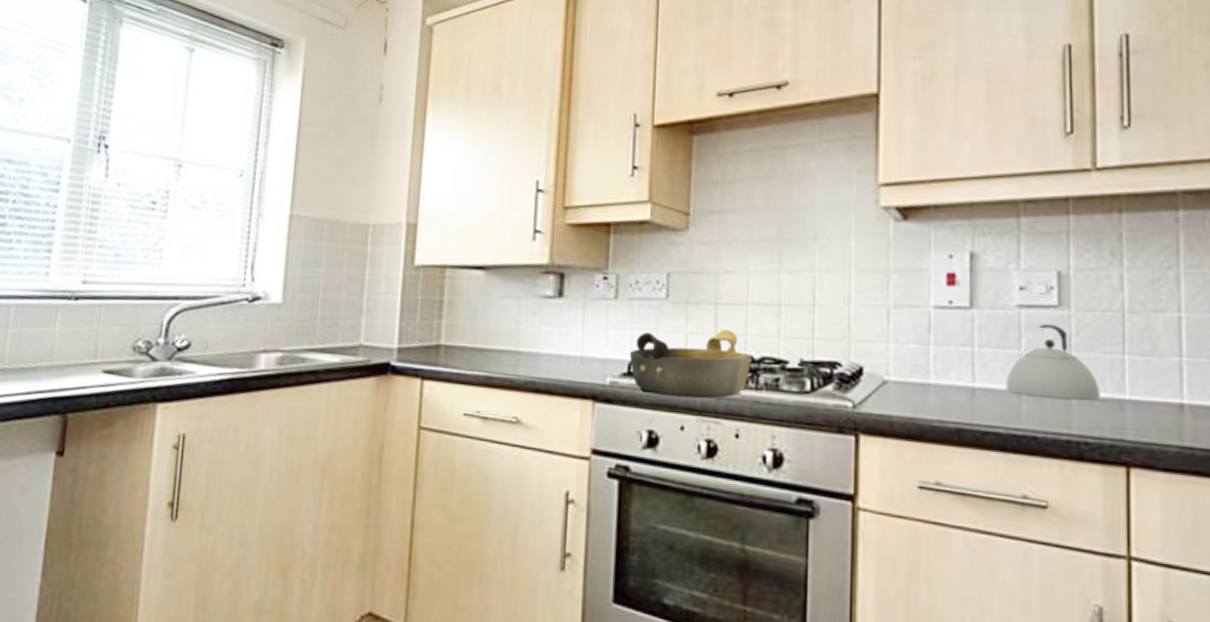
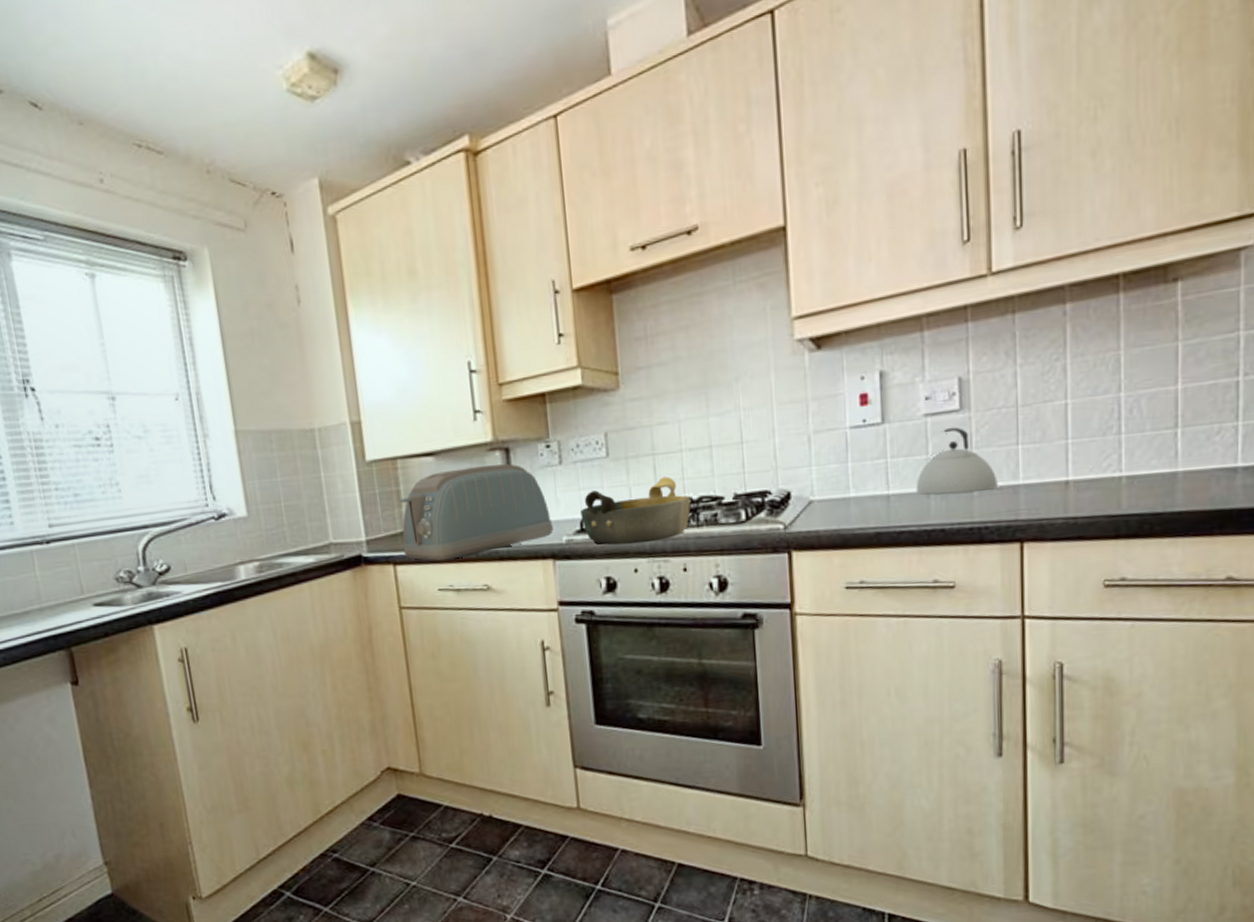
toaster: none [434,287,598,385] -> present [398,463,553,562]

